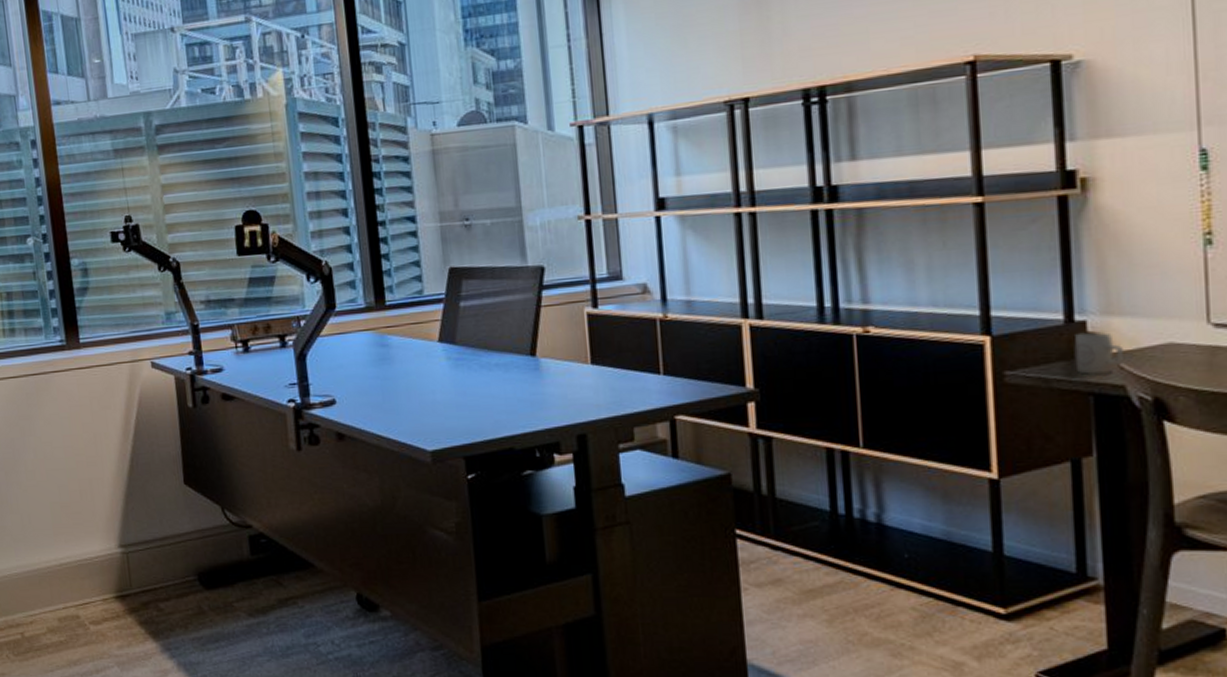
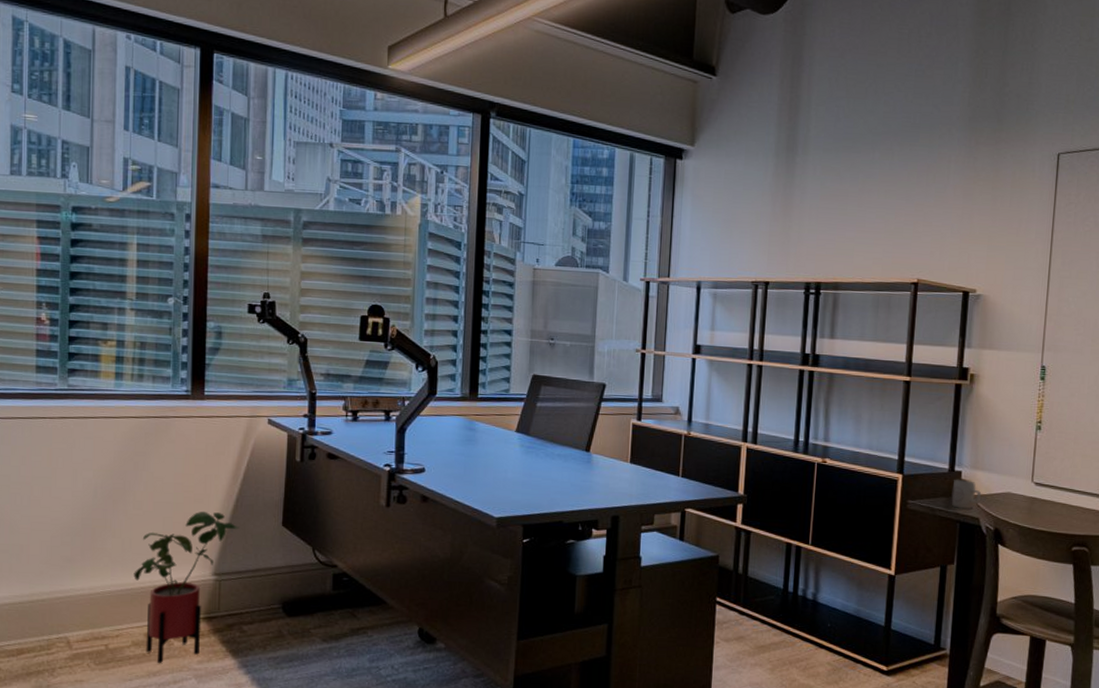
house plant: none [37,475,139,650] -> present [133,511,239,663]

